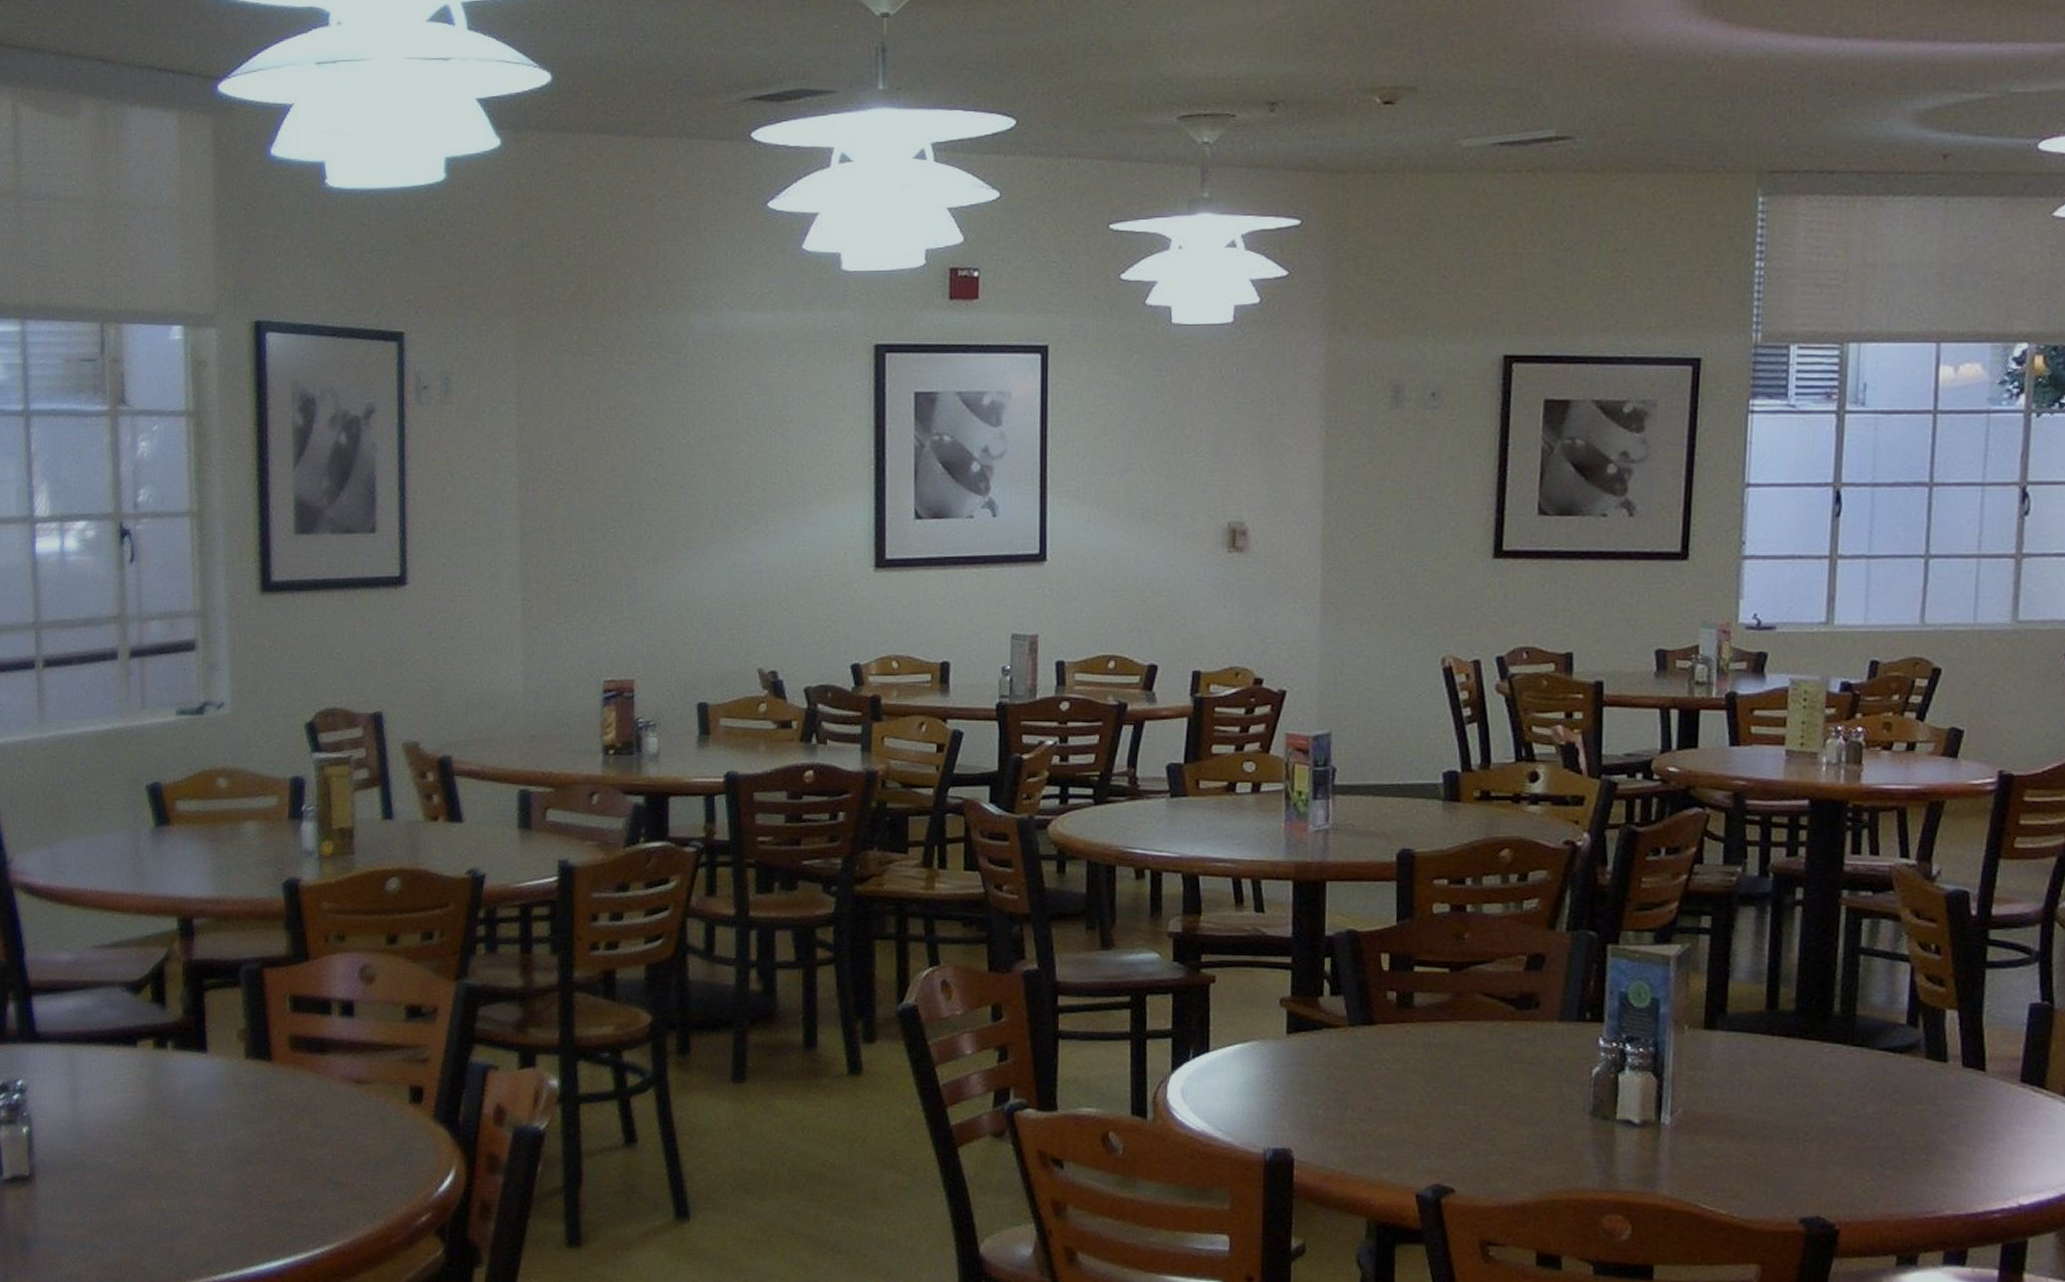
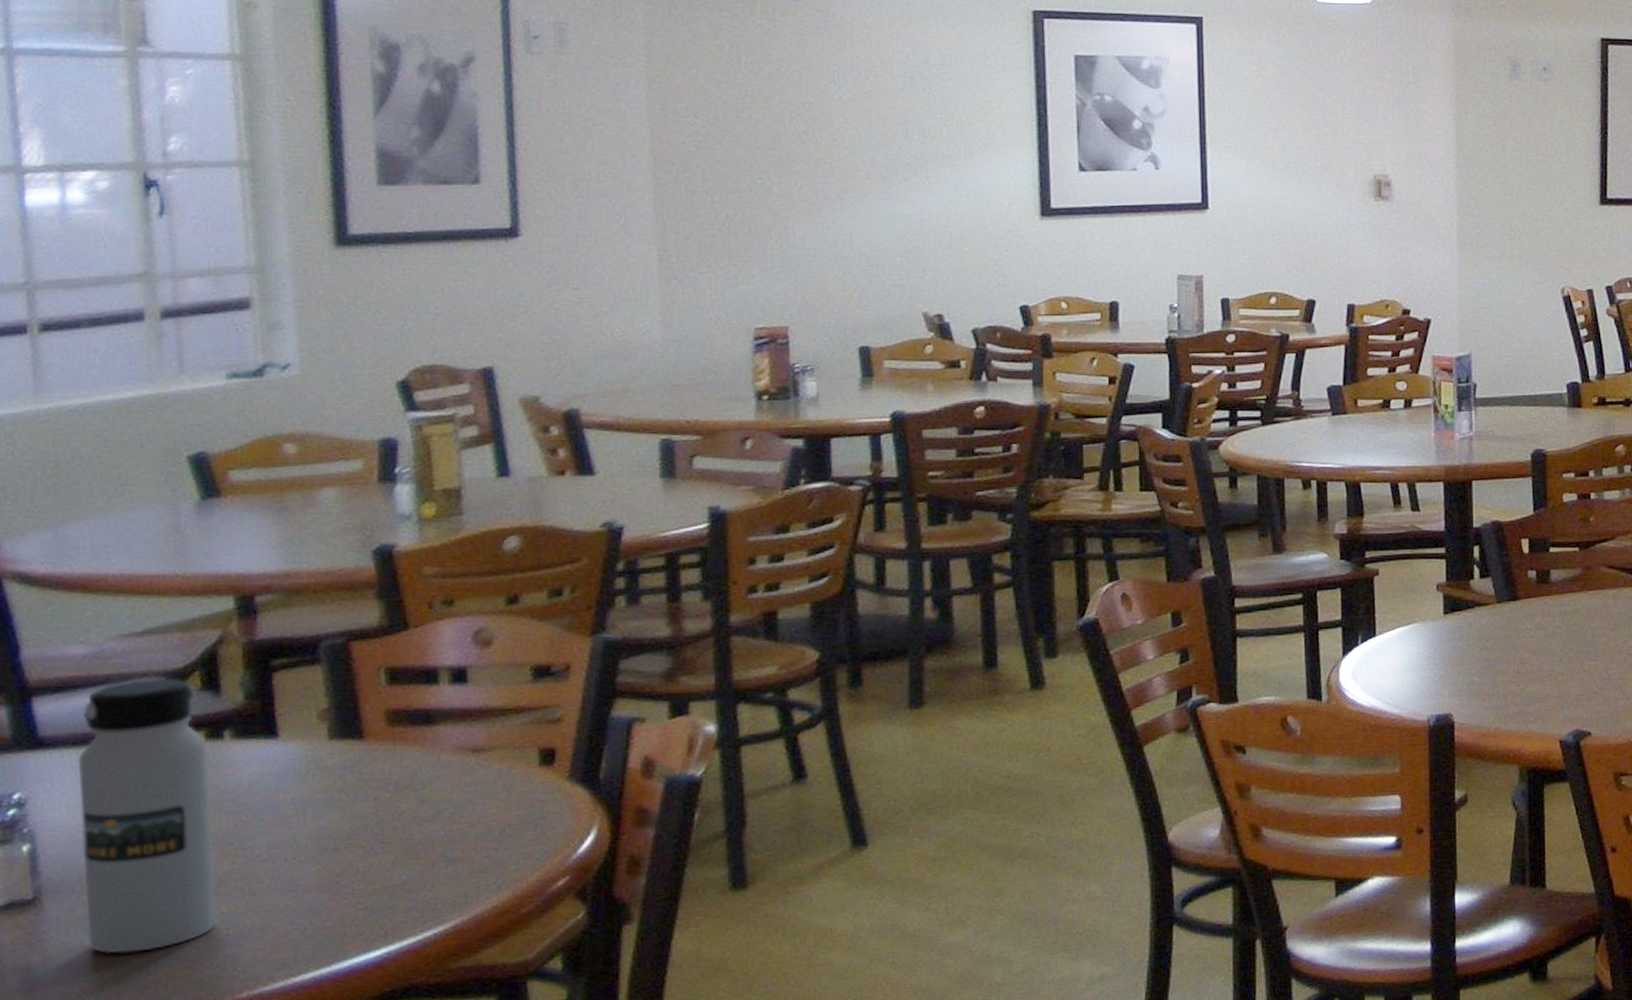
water bottle: none [63,987,158,1234] -> present [78,678,216,954]

